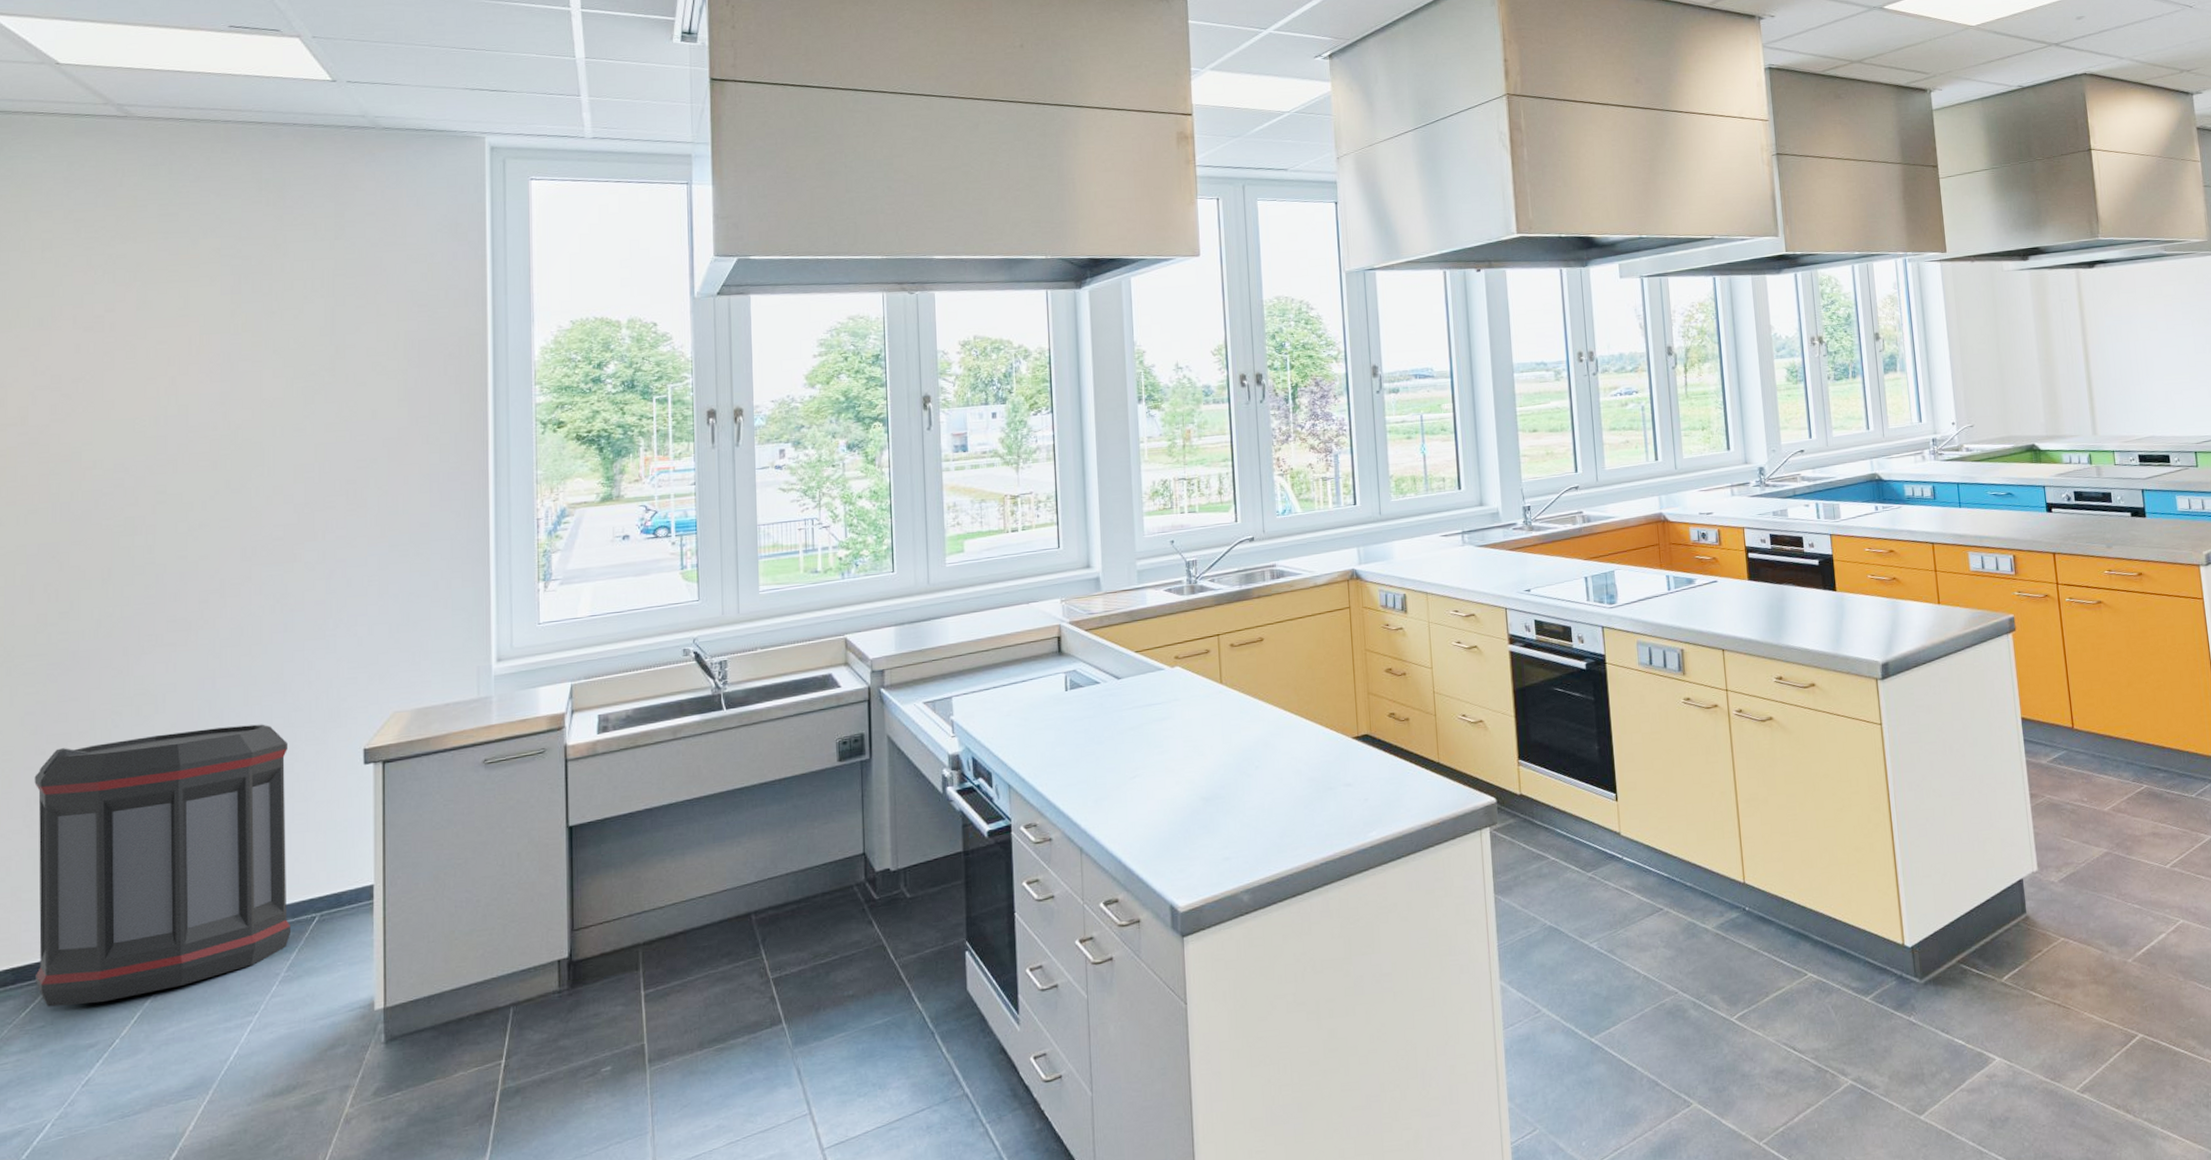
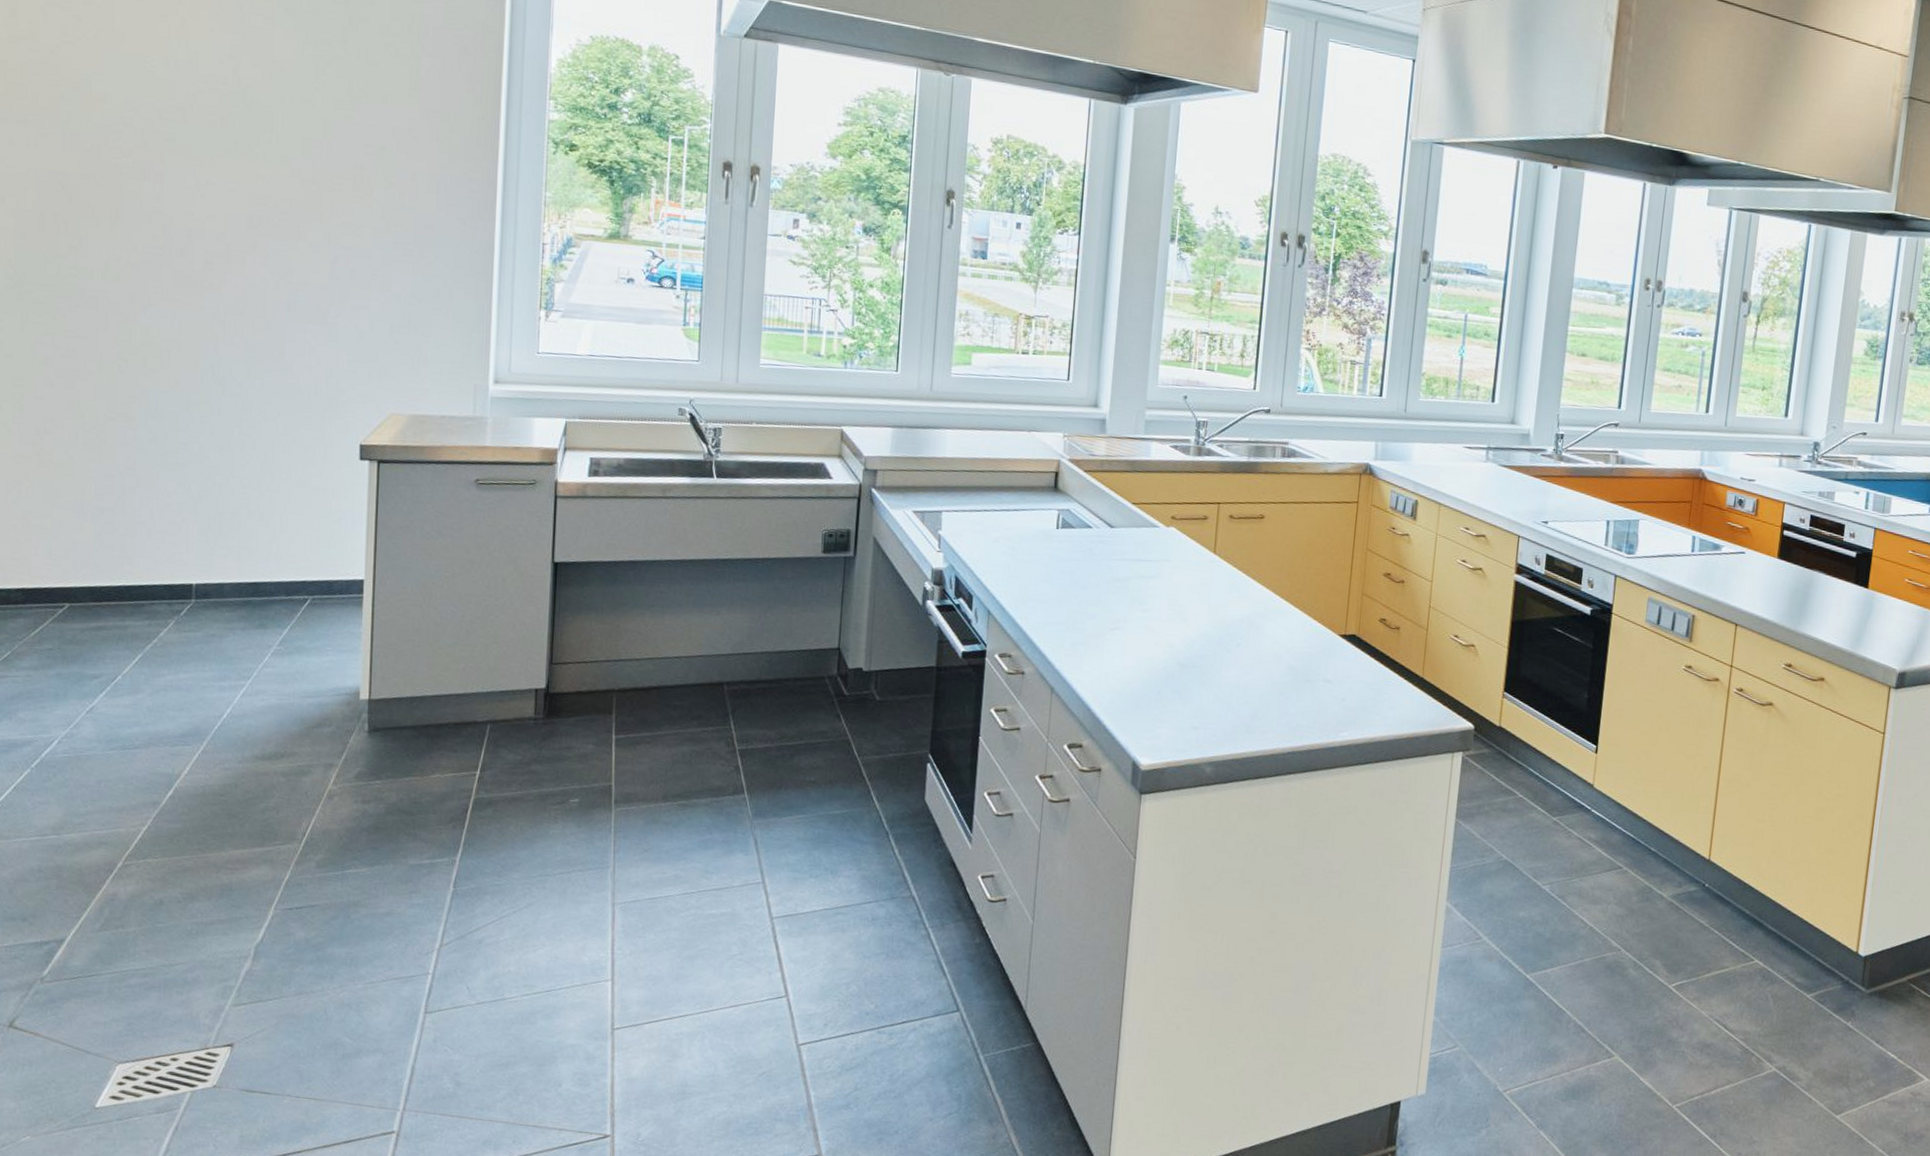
trash can: present [34,724,292,1007] -> none [44,383,287,639]

